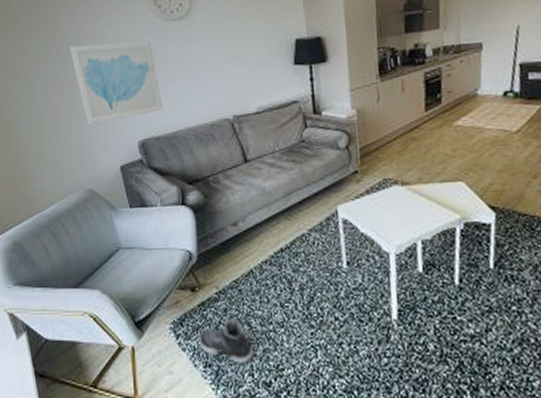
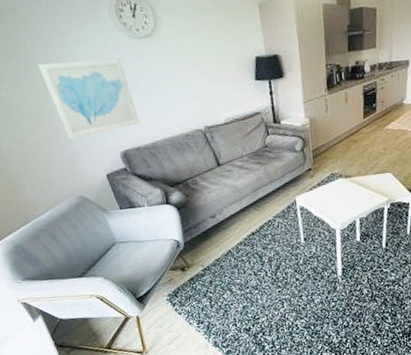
sneaker: present [198,317,253,364] -> none [190,286,235,319]

